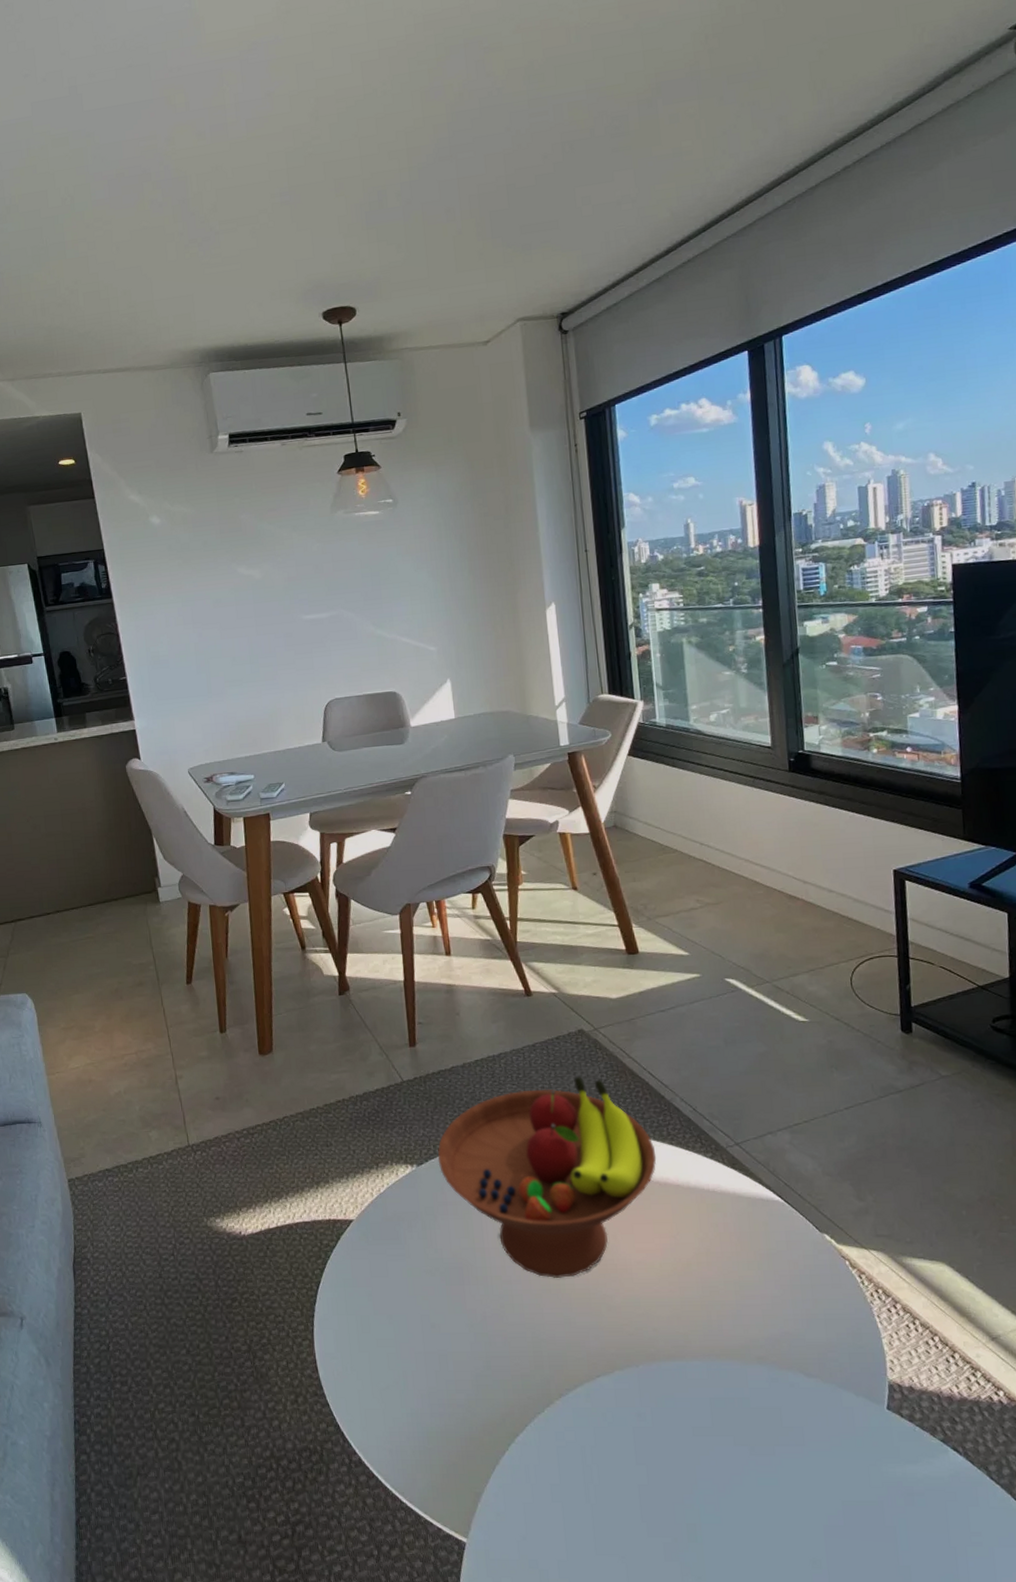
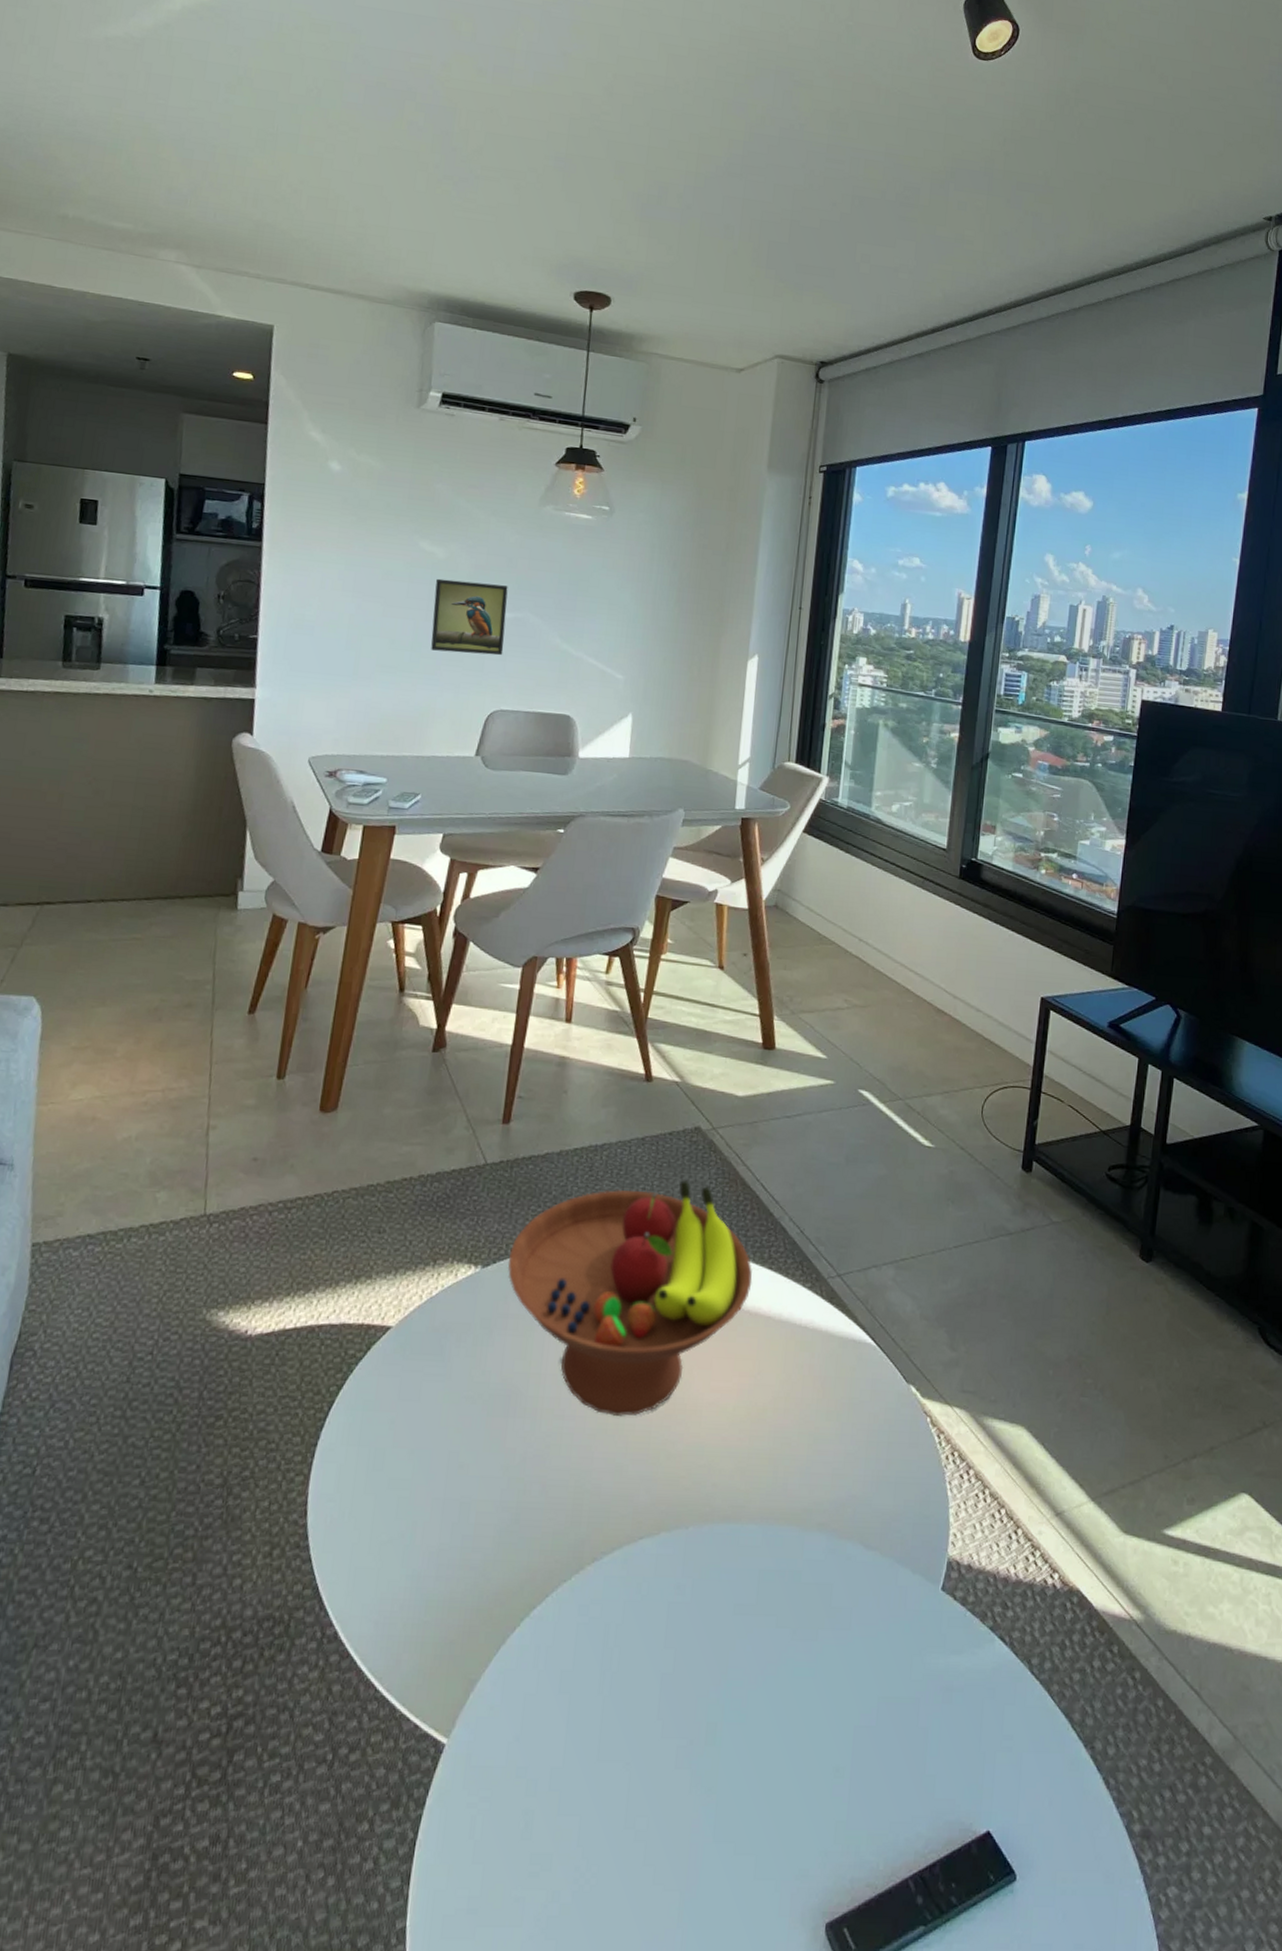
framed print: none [257,590,327,659] -> present [431,578,508,656]

